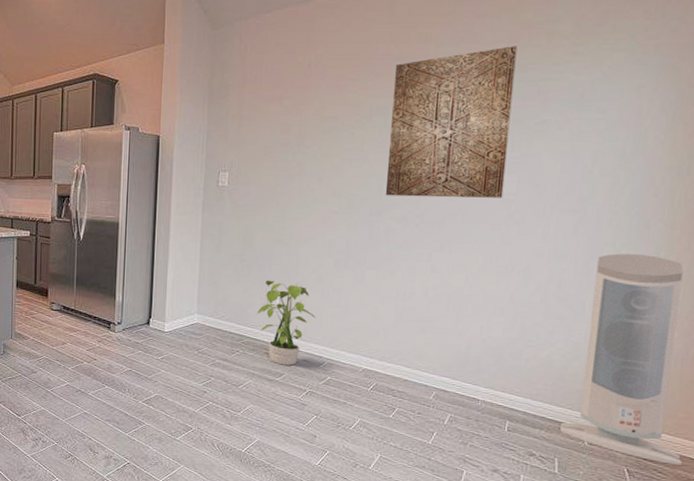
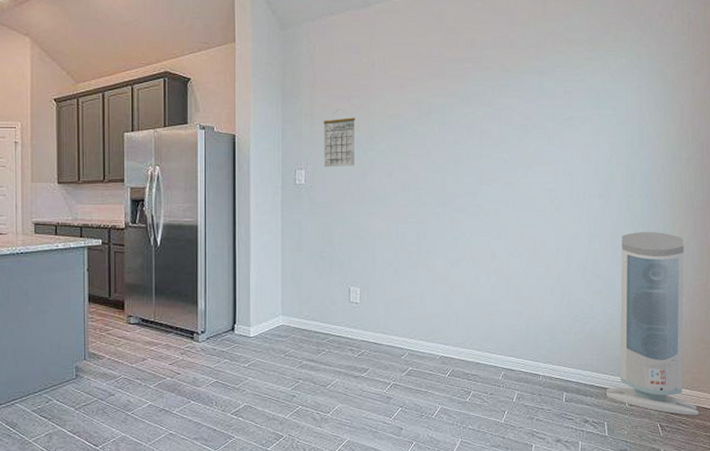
calendar: none [249,111,286,171] -> present [323,110,355,168]
potted plant: present [256,280,316,366] -> none [339,275,395,360]
wall art: present [385,46,517,198] -> none [447,51,545,188]

